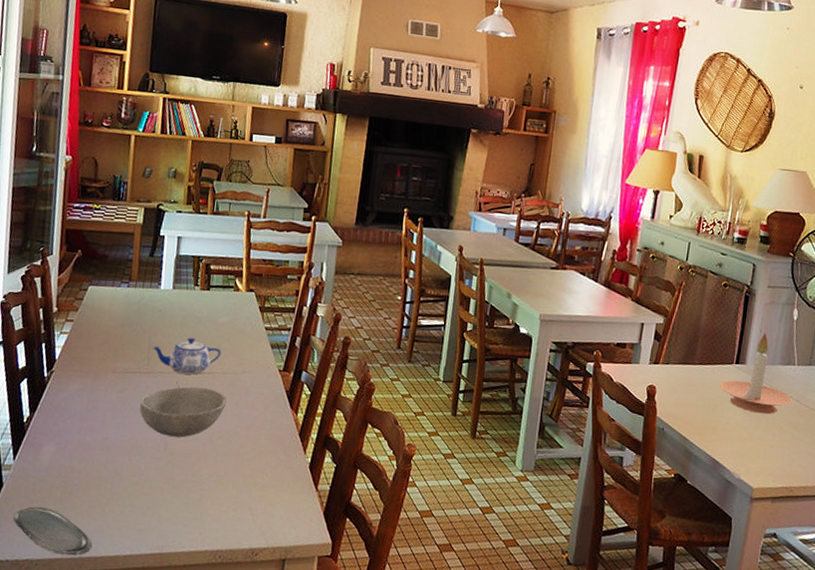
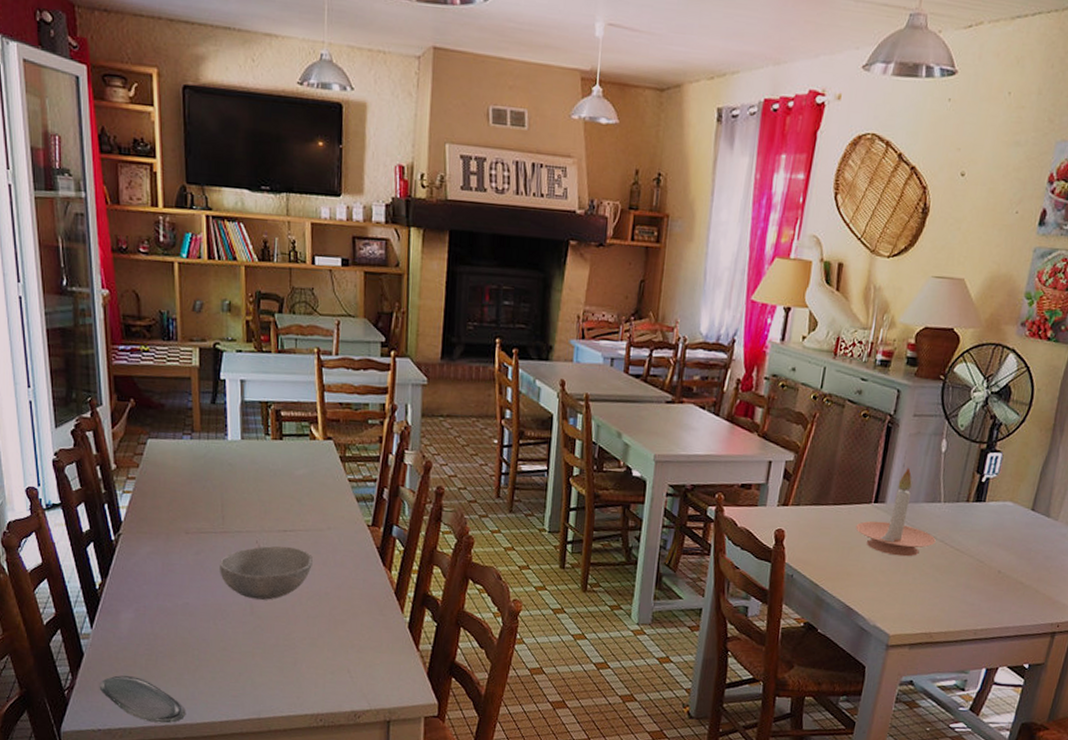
teapot: present [151,337,222,375] -> none [225,492,303,533]

